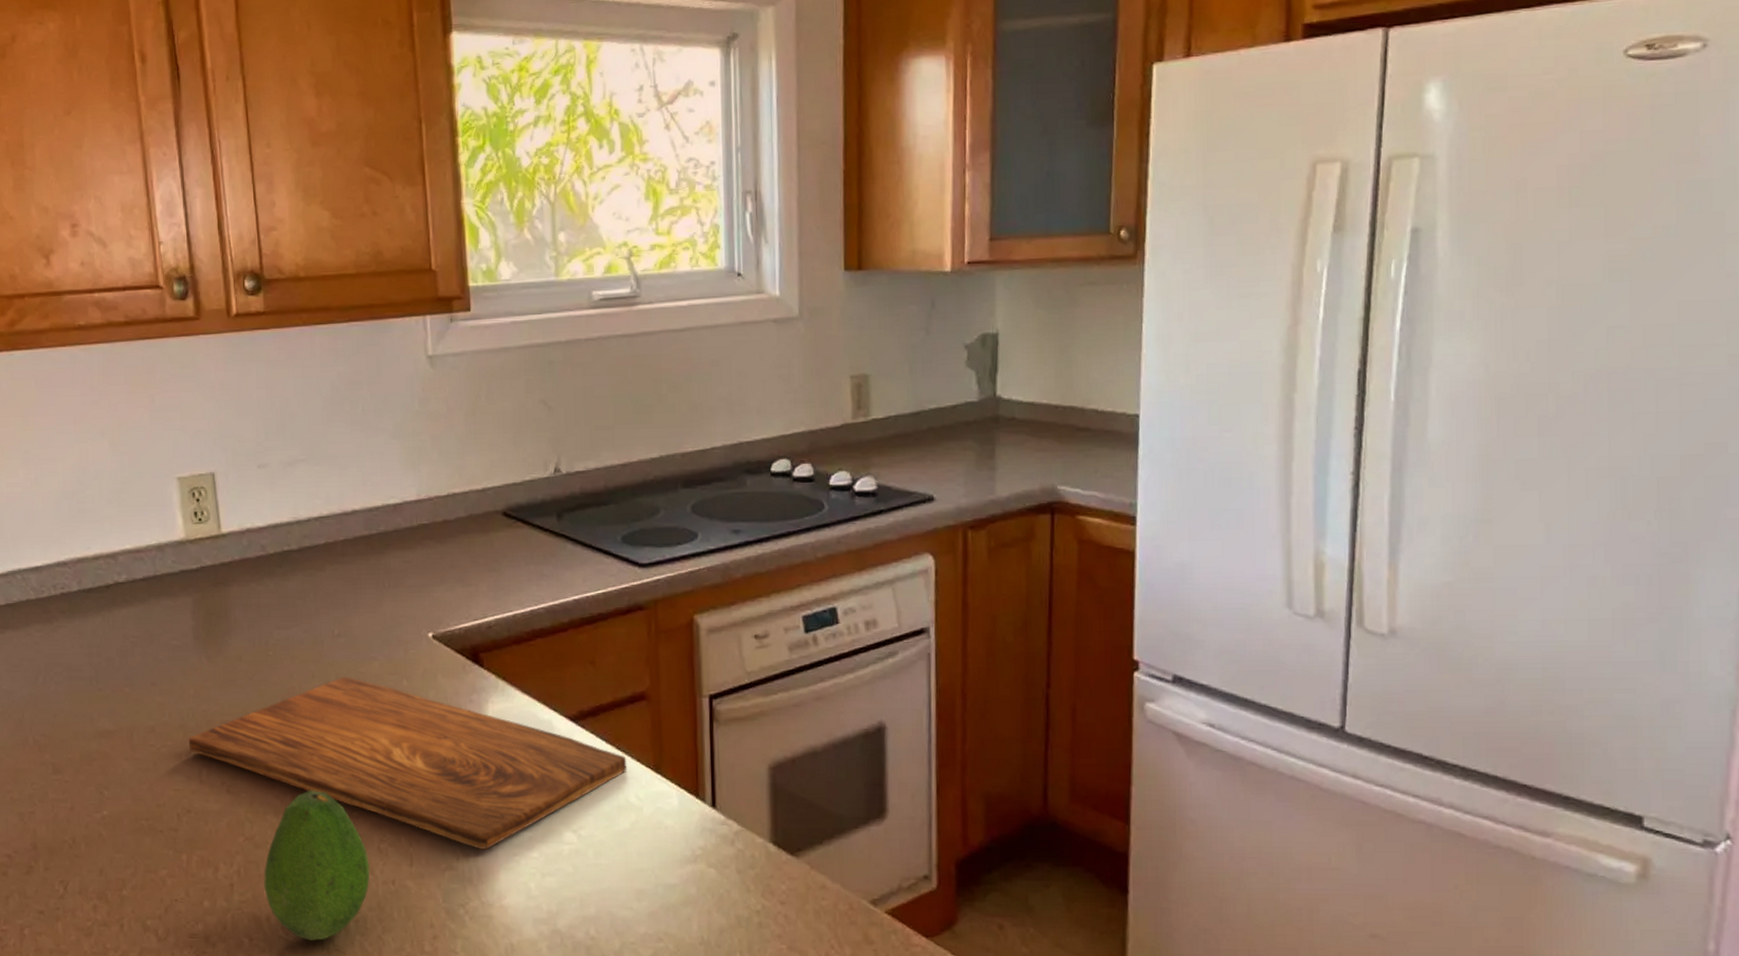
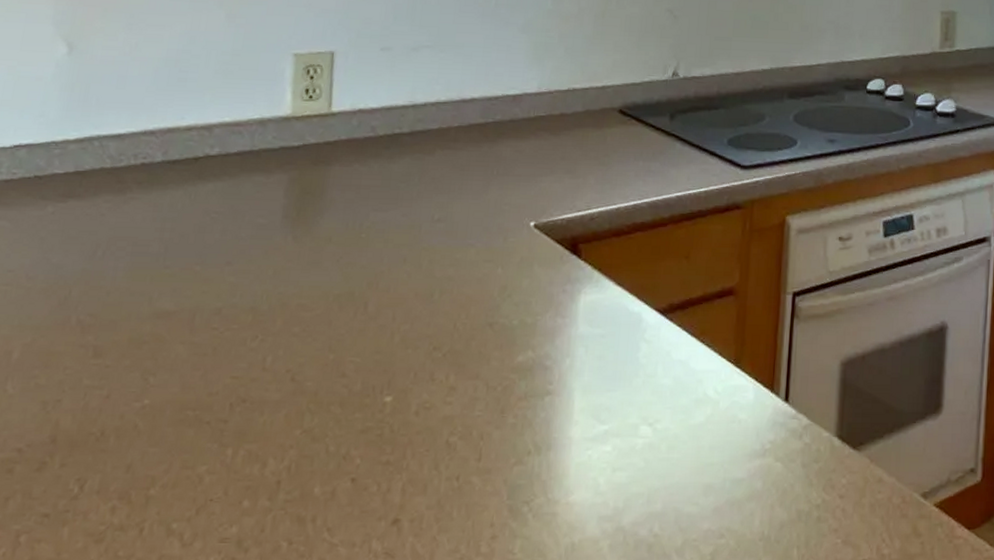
cutting board: present [188,676,627,850] -> none [257,262,709,444]
fruit: present [264,790,370,941] -> none [315,379,435,543]

